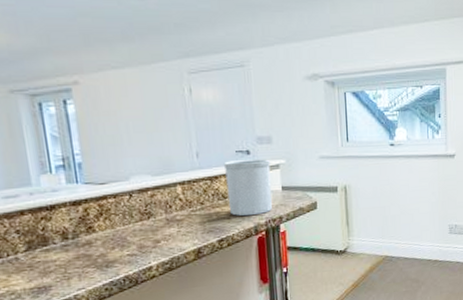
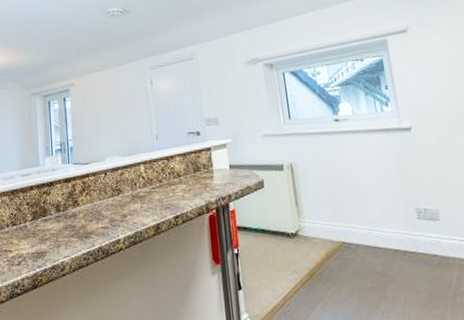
utensil holder: present [223,158,273,216] -> none [178,138,221,194]

